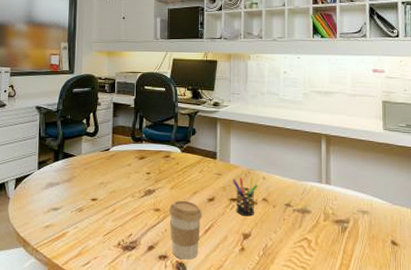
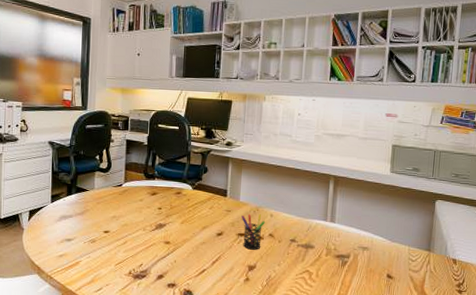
coffee cup: present [168,200,203,260] -> none [178,234,211,288]

